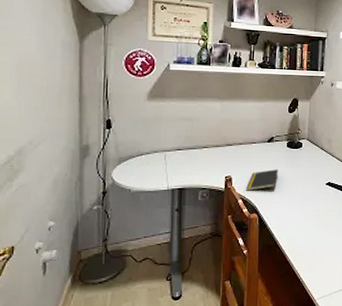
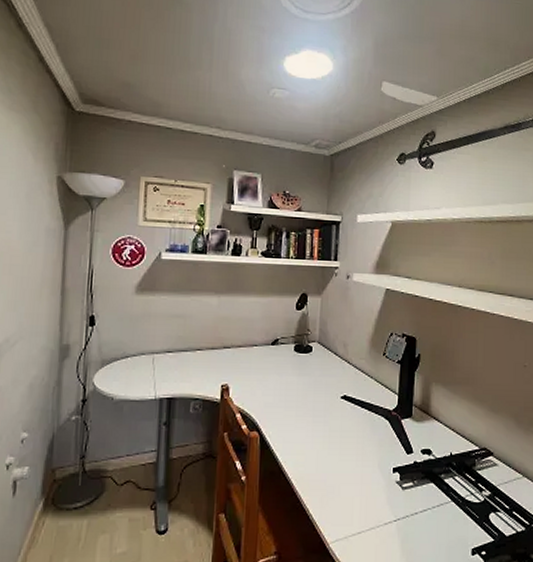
notepad: present [246,169,279,191] -> none [245,377,284,403]

